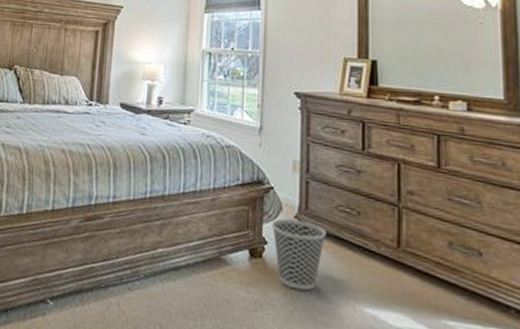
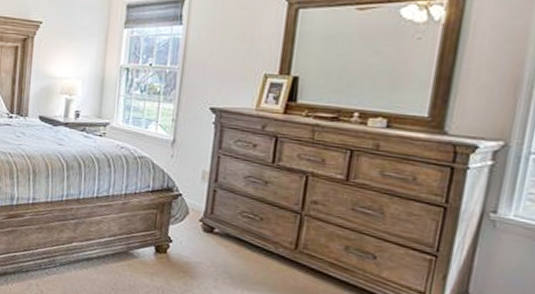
wastebasket: present [272,218,327,291] -> none [178,221,229,282]

